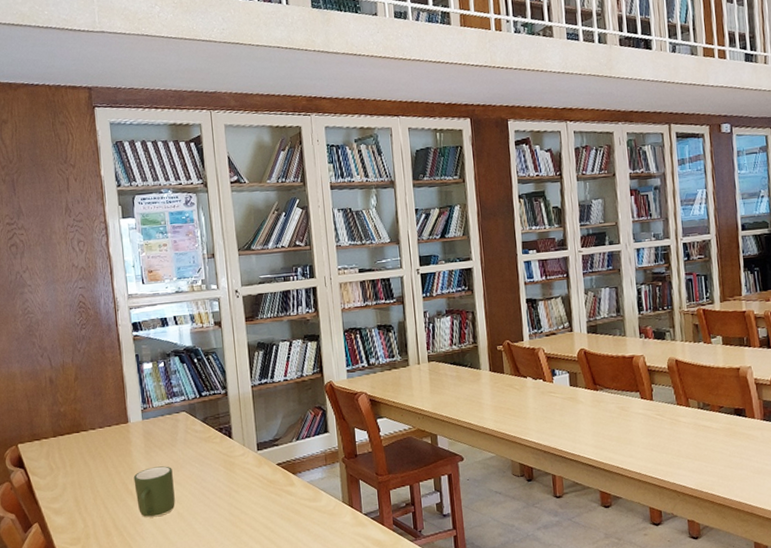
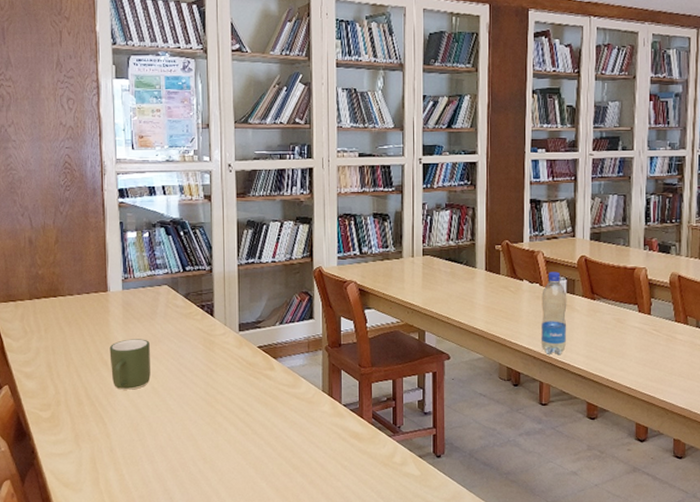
bottle: none [546,366,575,448] -> present [540,271,567,356]

